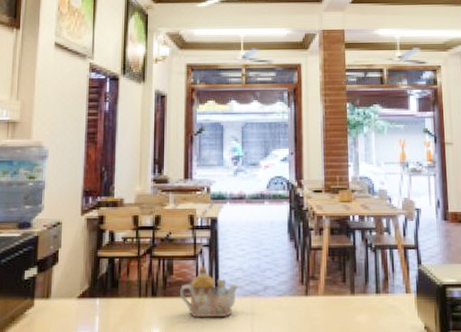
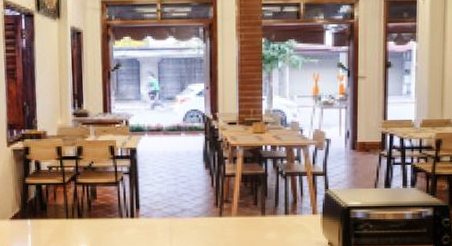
teapot: present [180,265,239,318] -> none [104,191,158,236]

